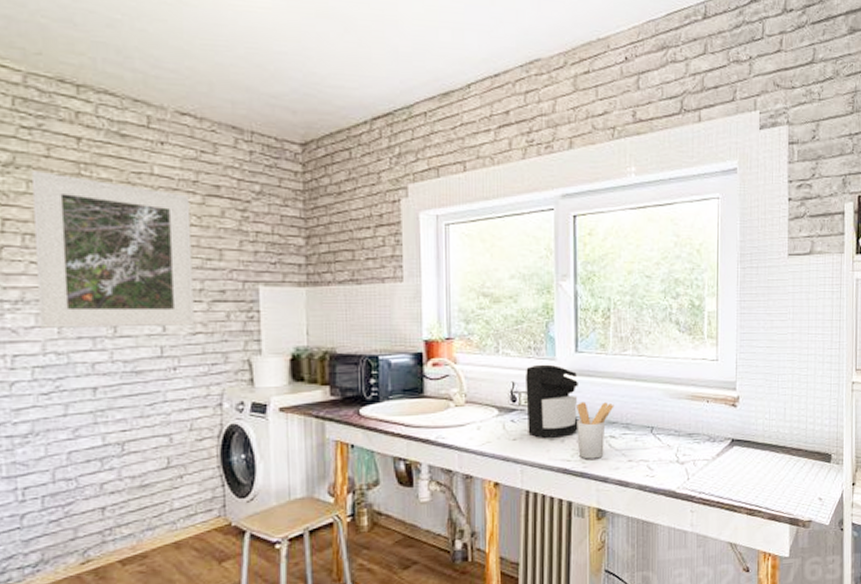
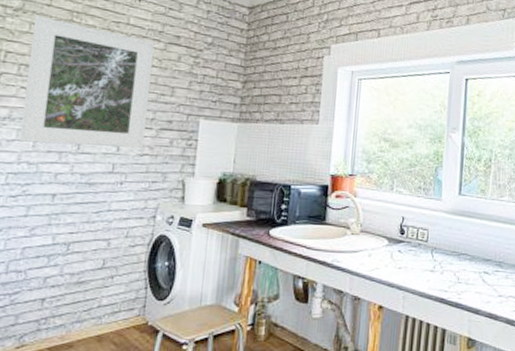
coffee maker: present [526,364,580,438] -> none [412,203,461,270]
utensil holder: present [577,401,614,459] -> none [455,239,490,292]

